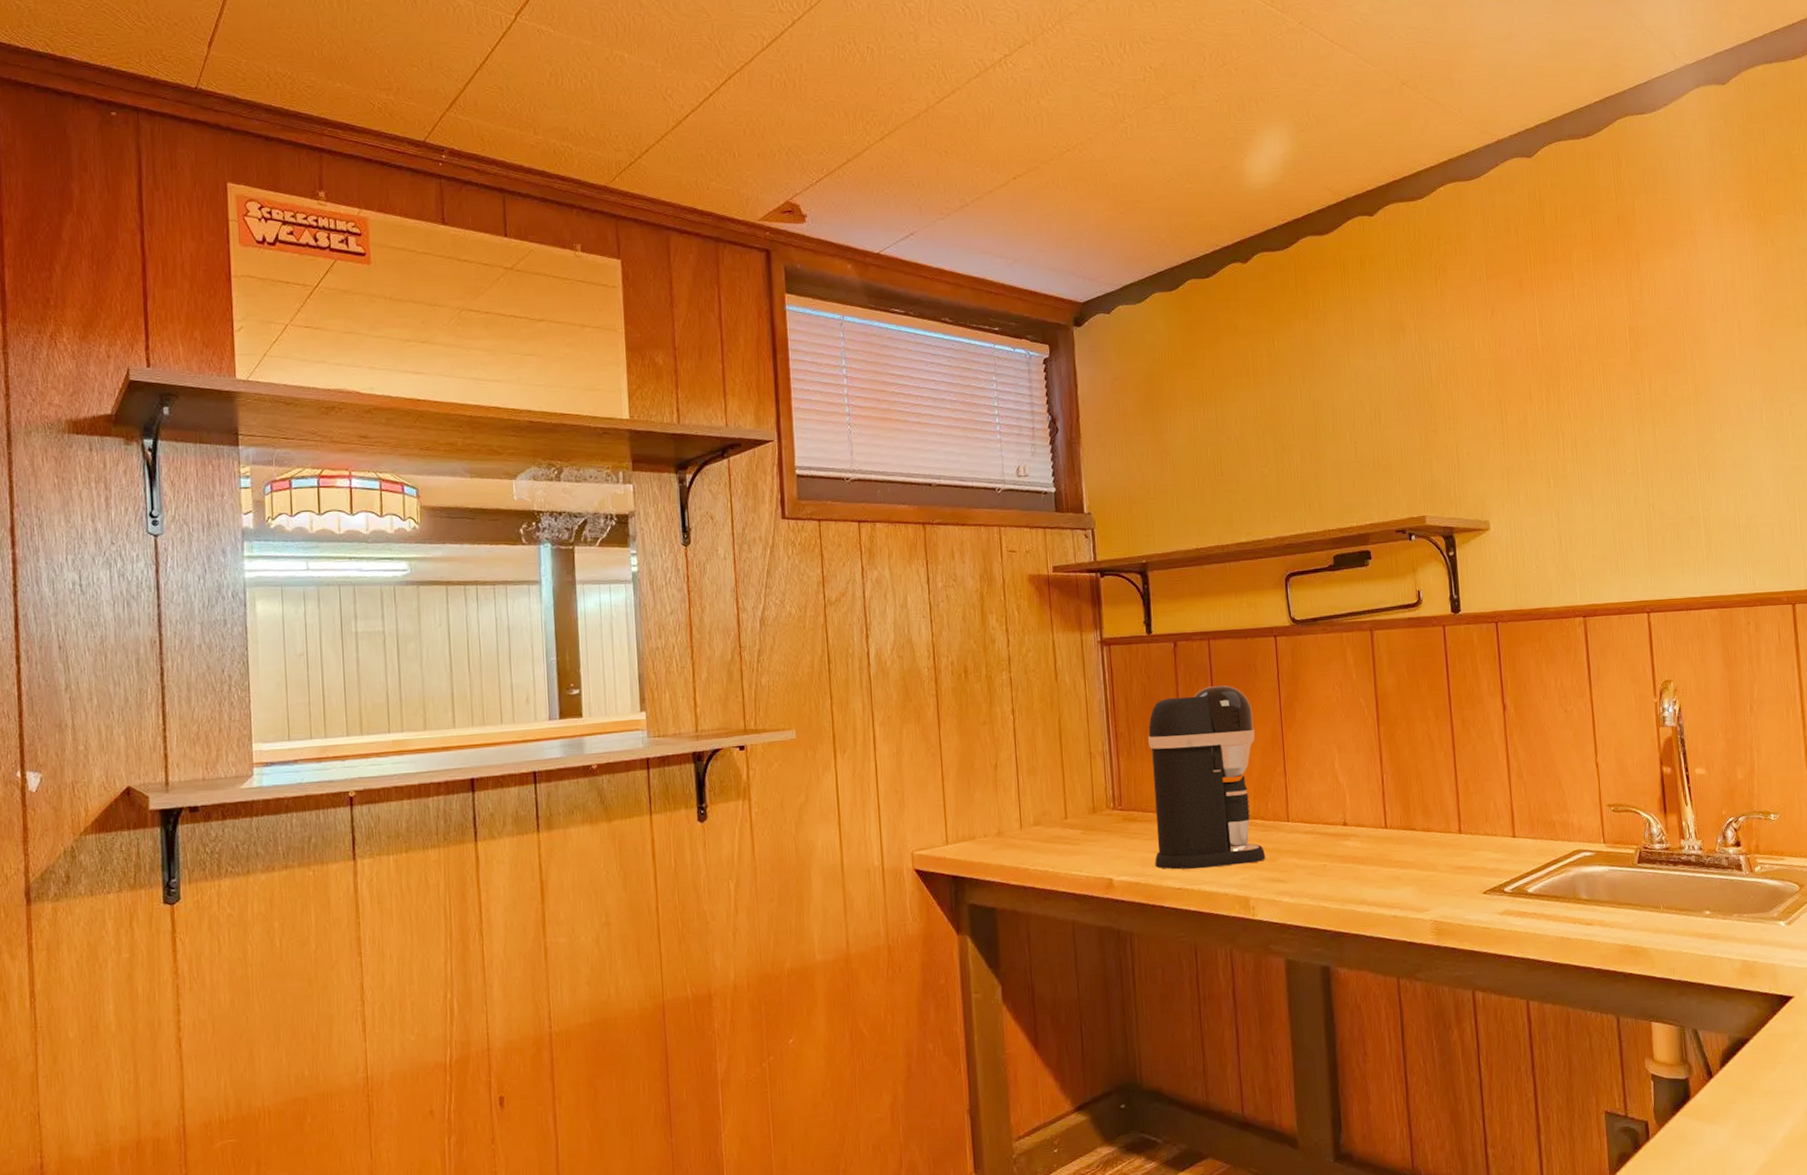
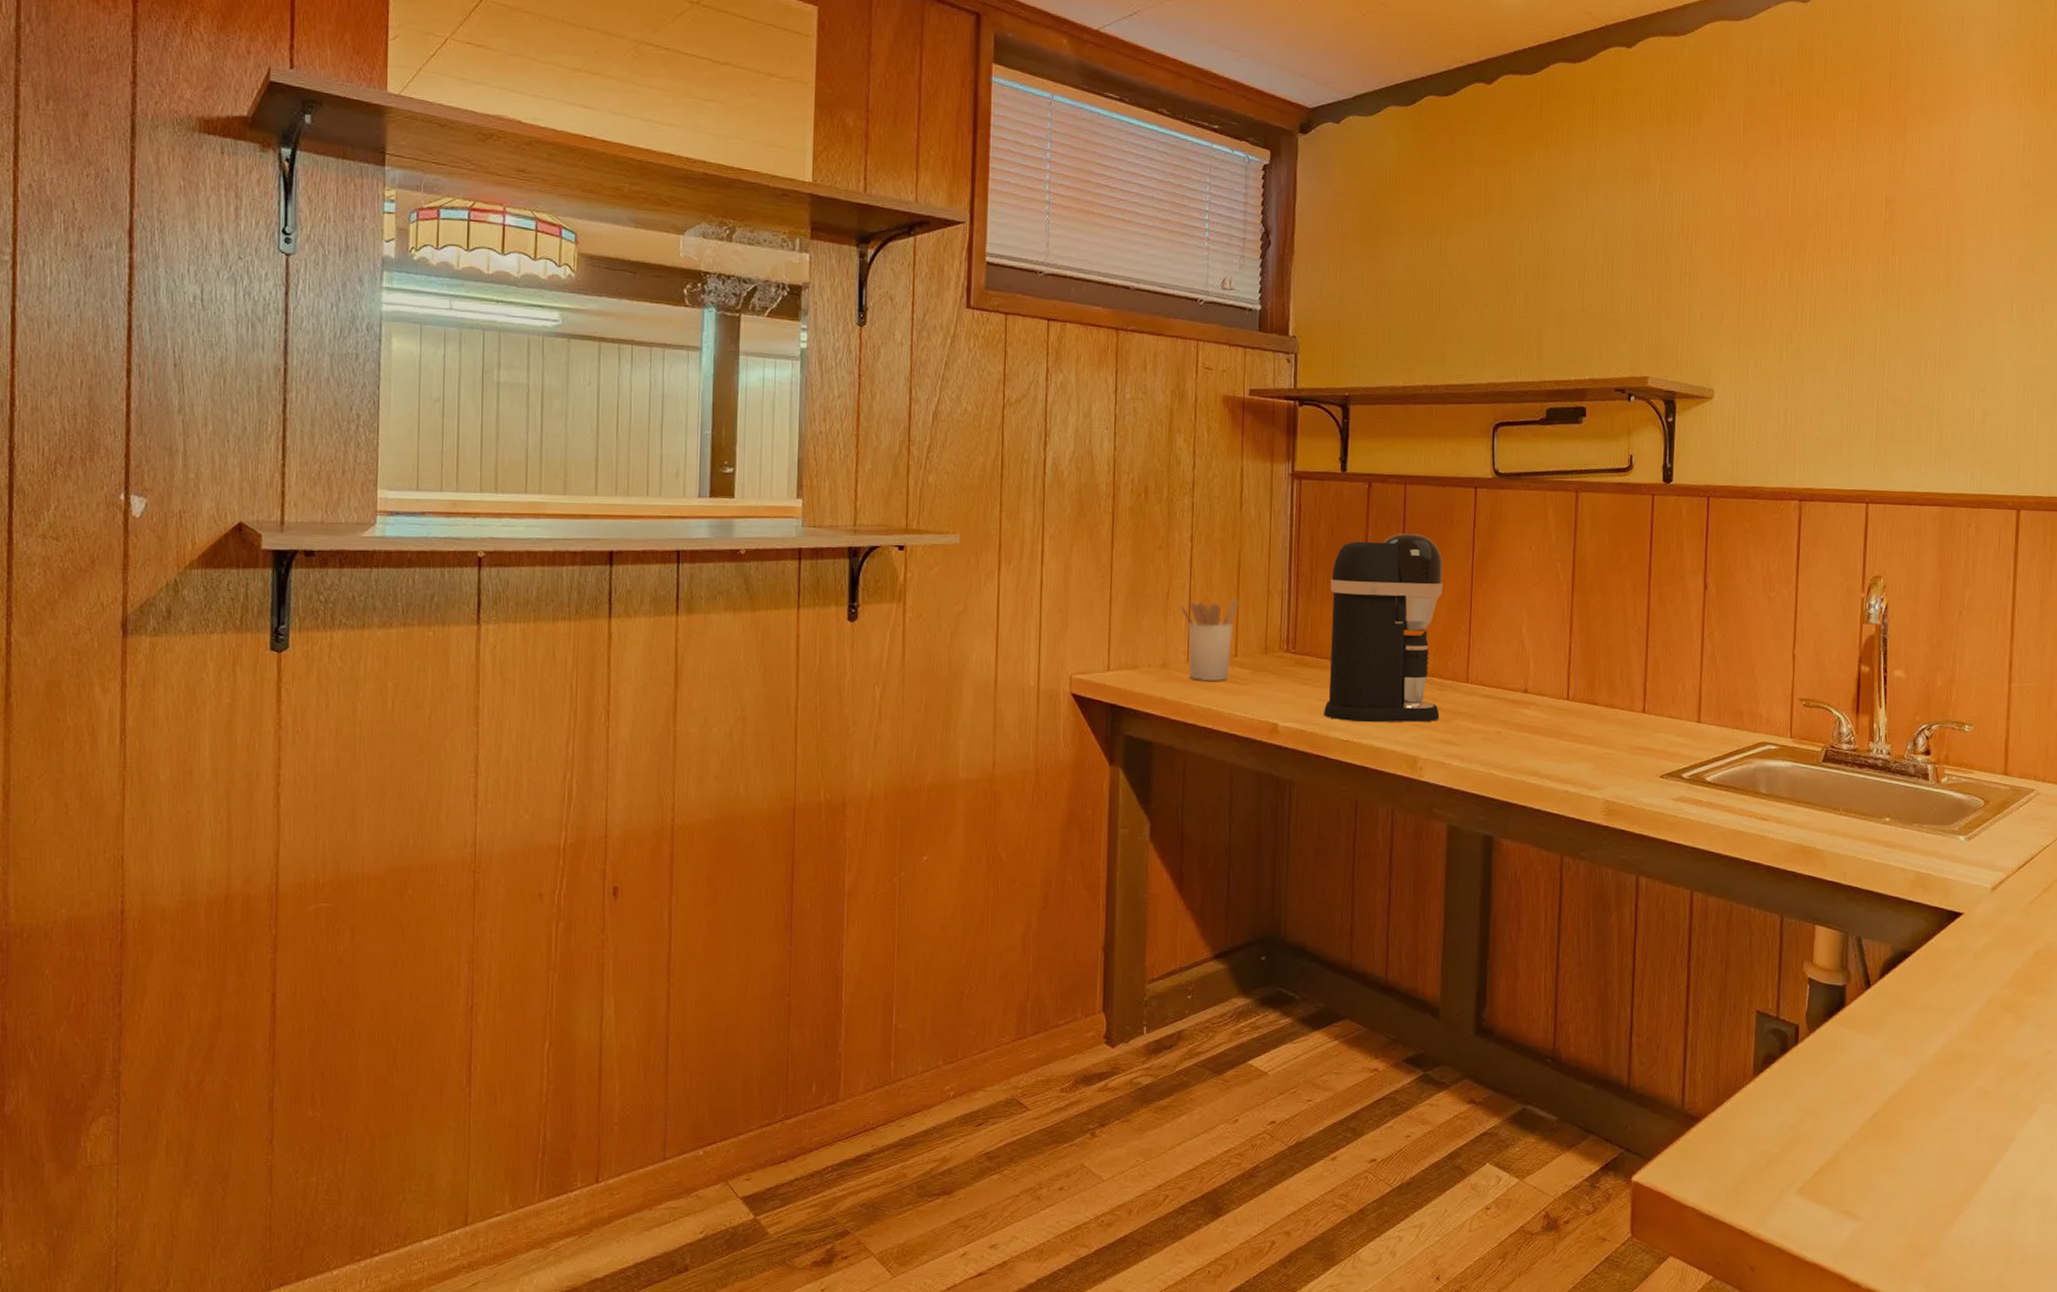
utensil holder: none [1008,763,1064,846] -> present [1180,597,1239,682]

